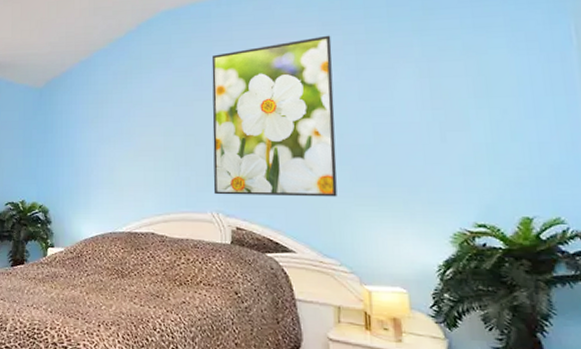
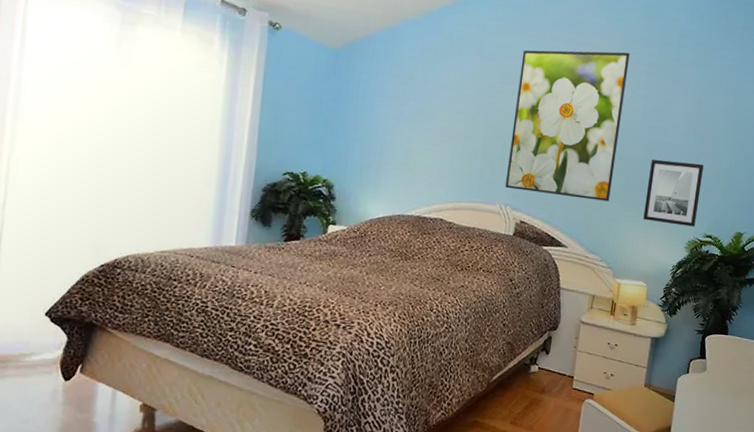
wall art: none [381,140,459,216] -> present [643,159,704,227]

